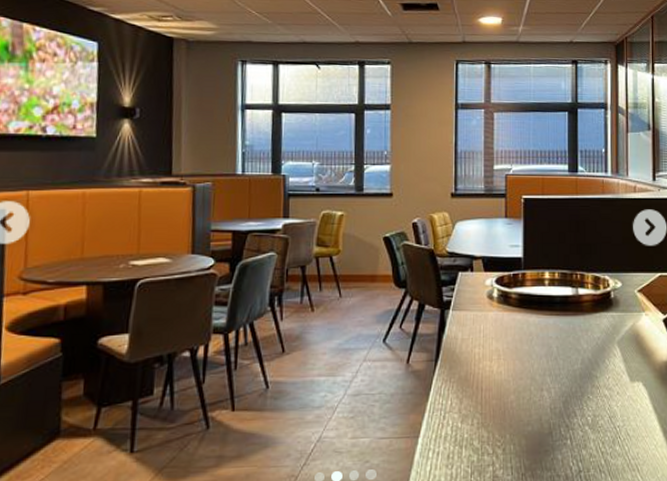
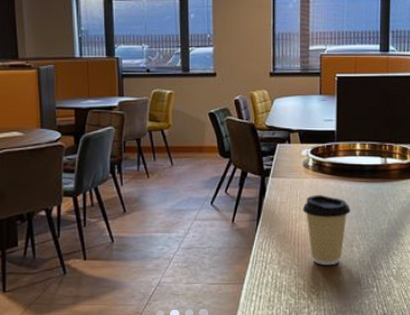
coffee cup: none [486,329,541,414] -> present [302,194,351,266]

